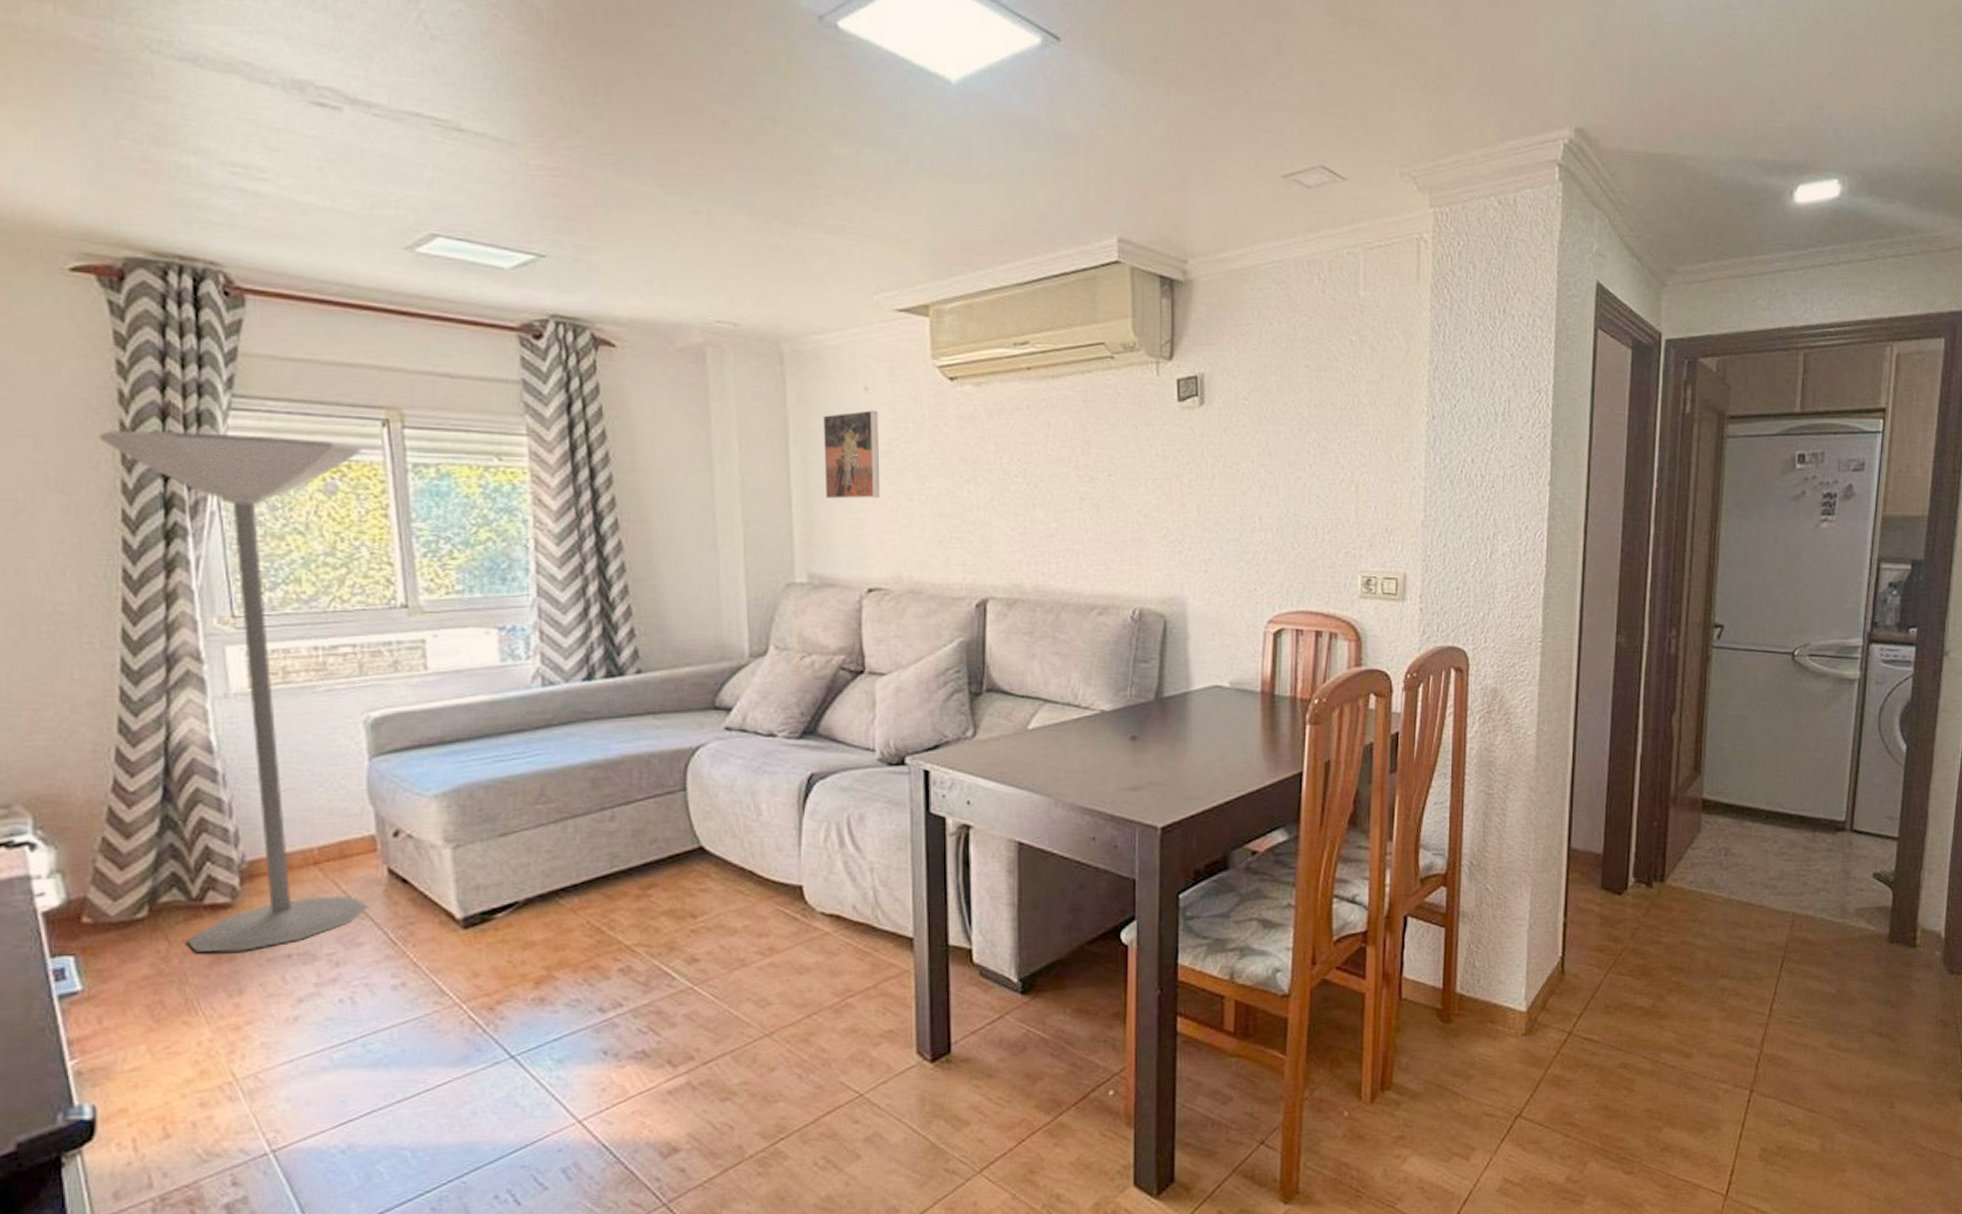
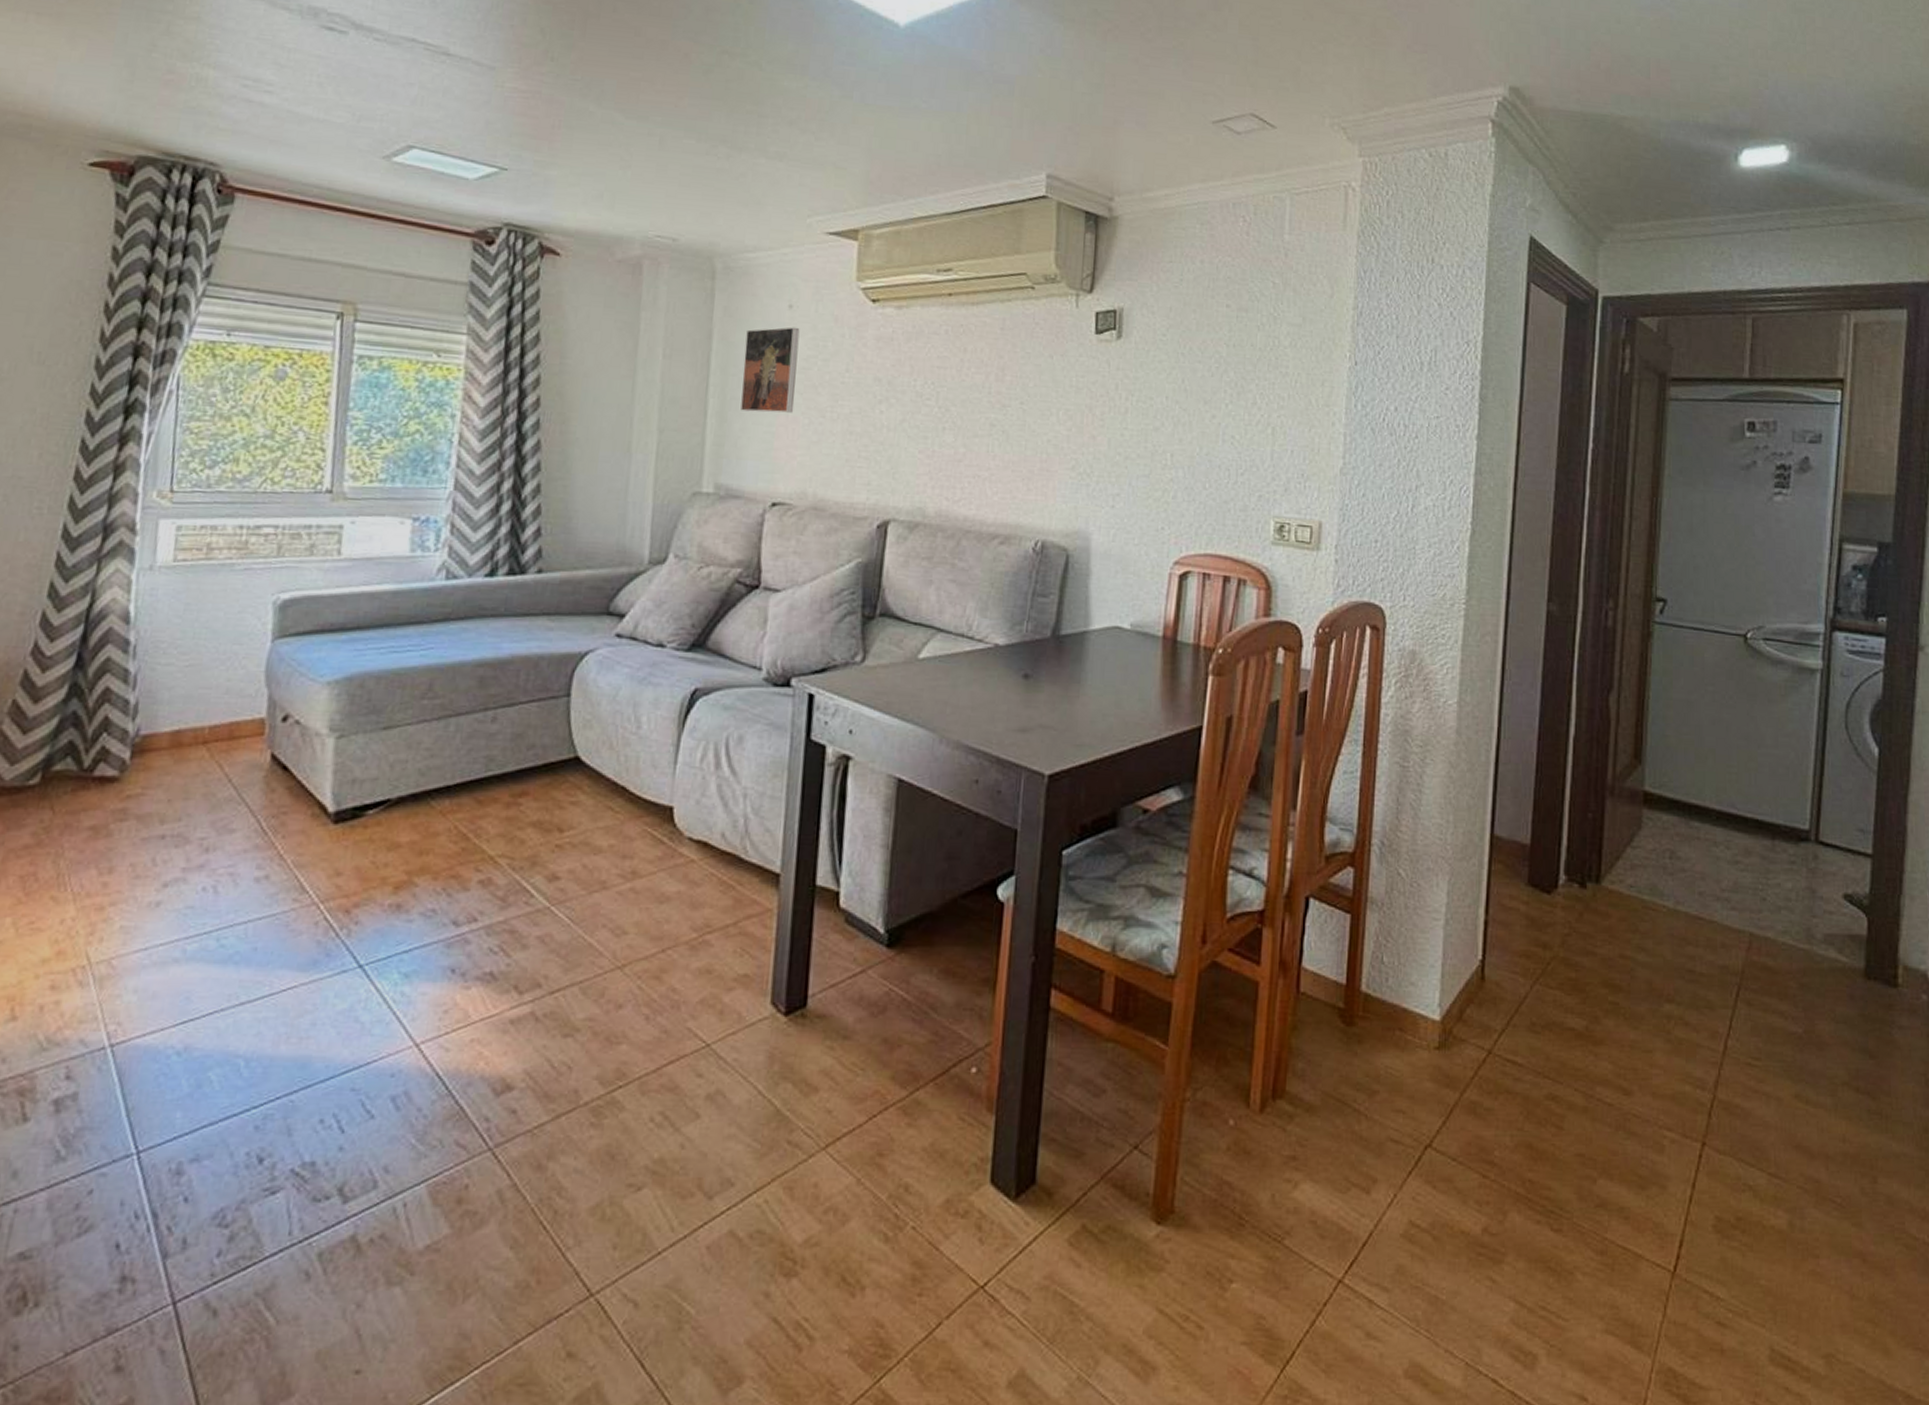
floor lamp: present [98,429,369,953] -> none [70,310,315,828]

